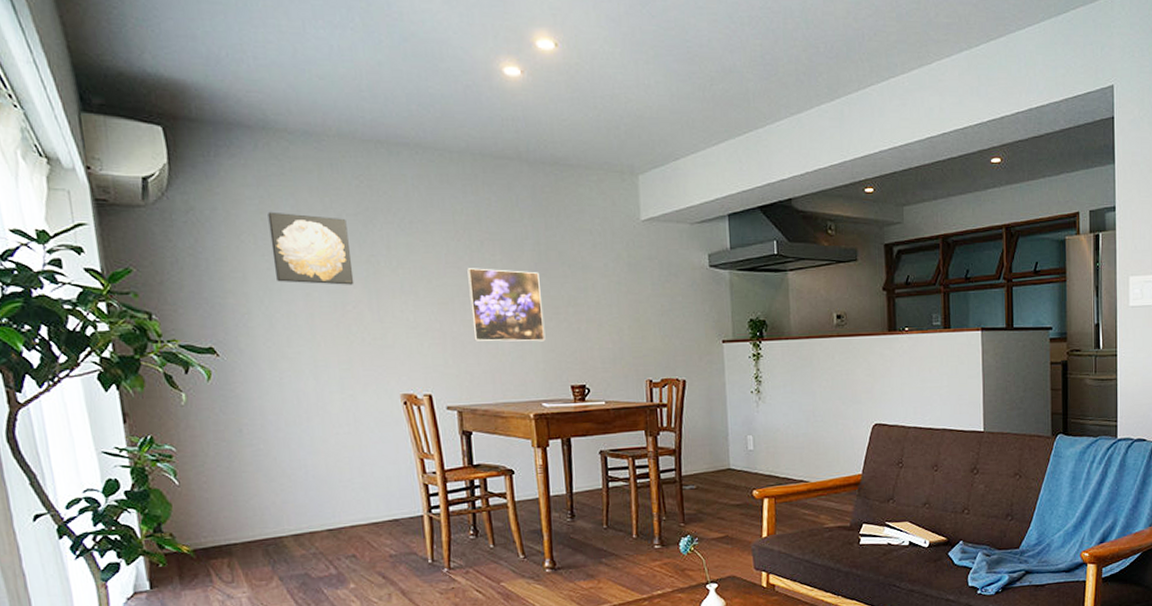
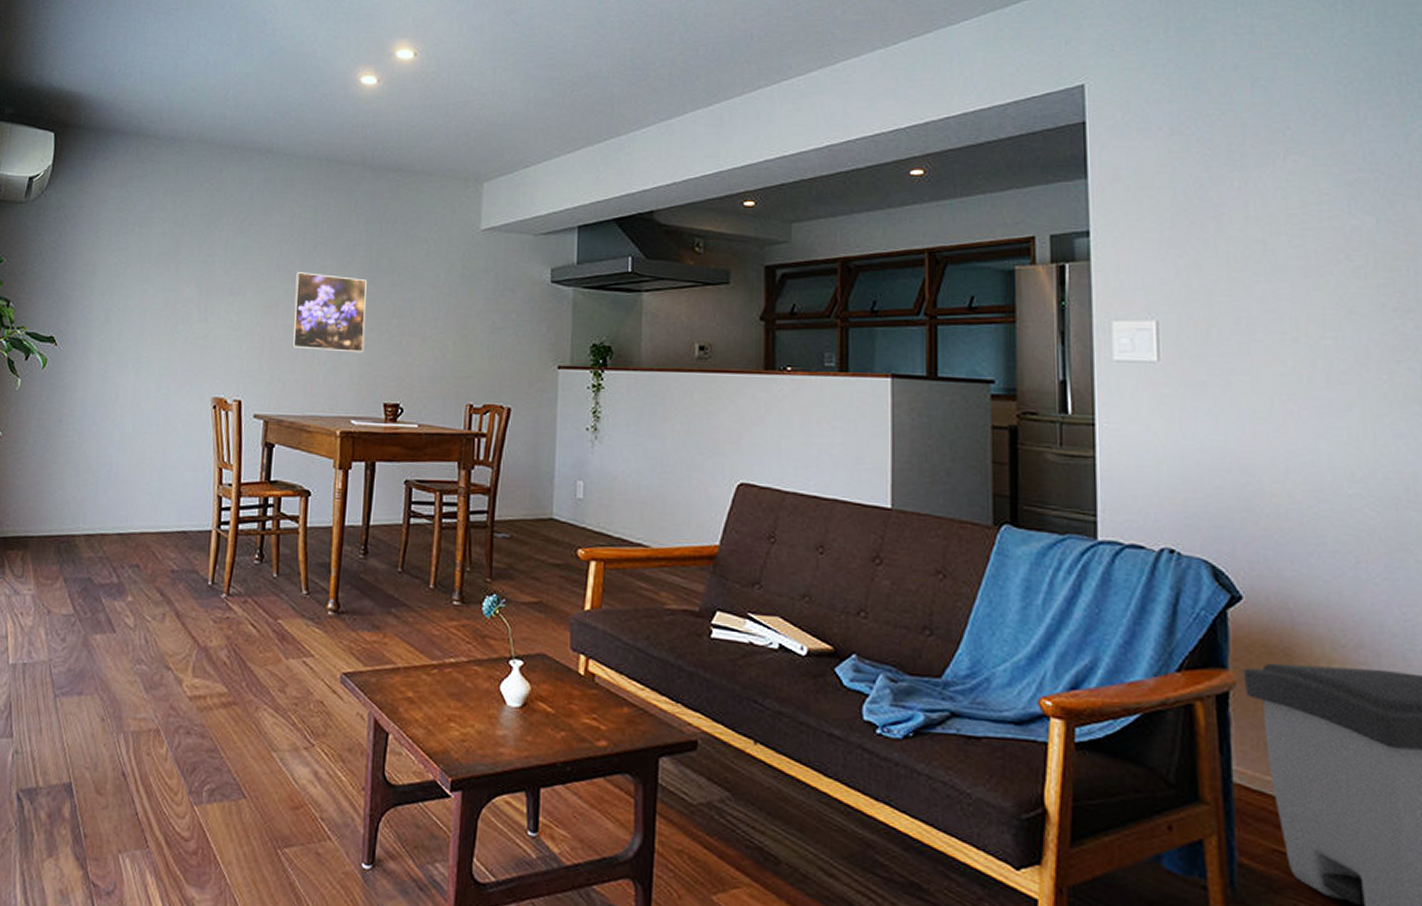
wall art: present [268,211,354,285] -> none [121,210,192,283]

